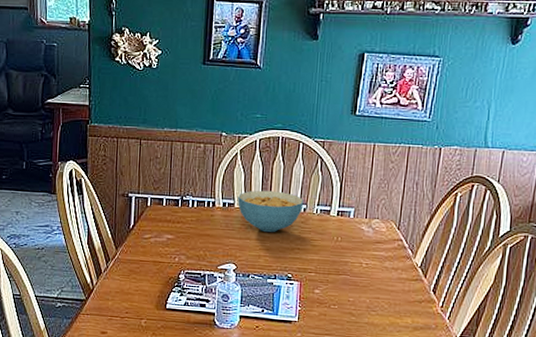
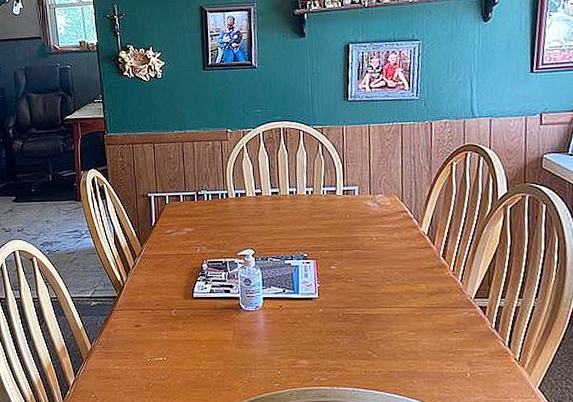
cereal bowl: present [238,190,304,232] -> none [249,177,311,216]

